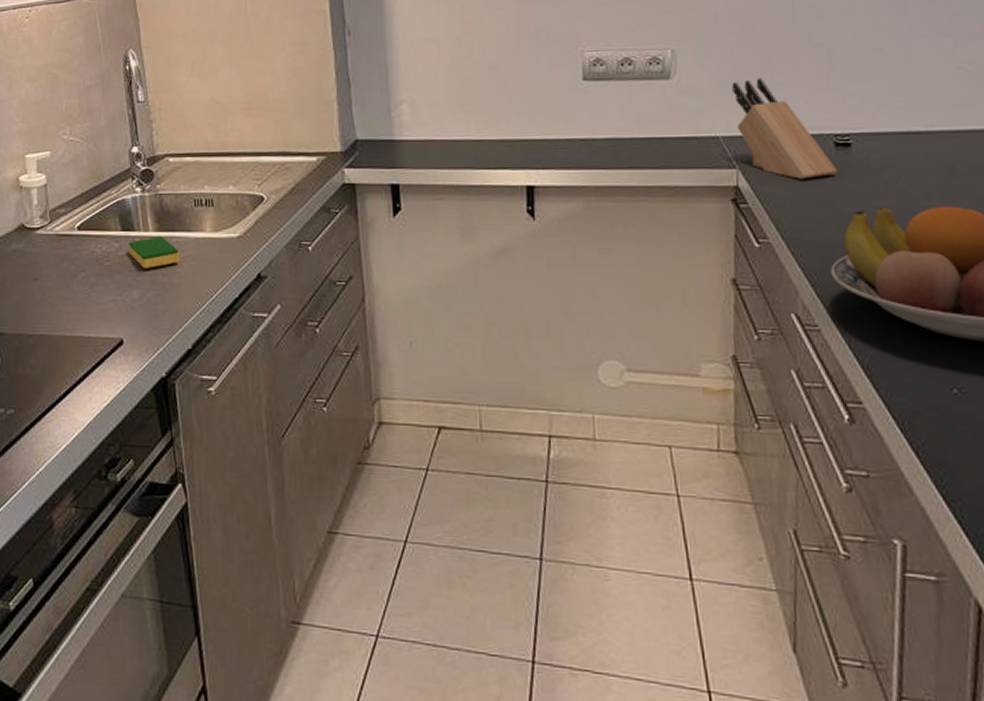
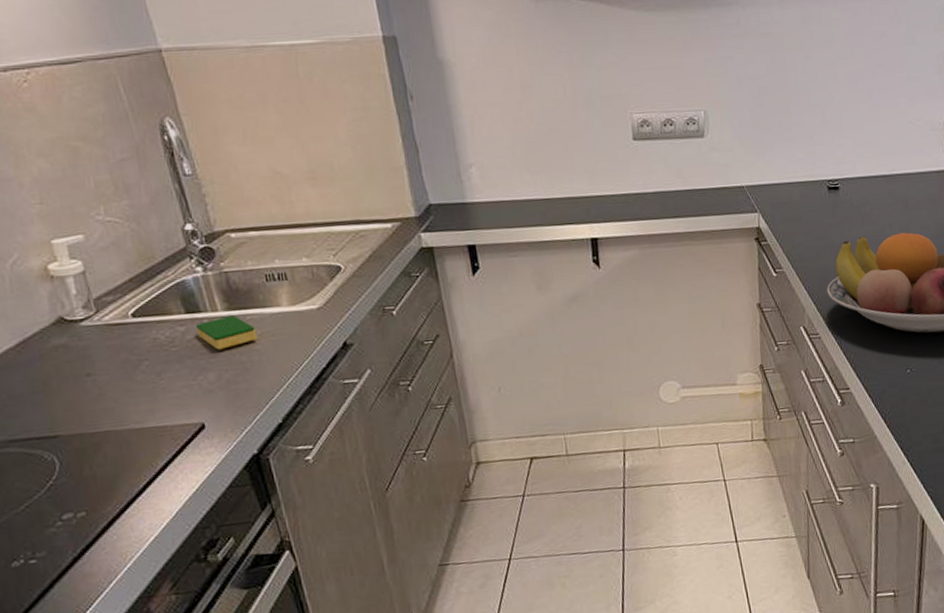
knife block: present [732,78,837,179] -> none [752,134,830,218]

